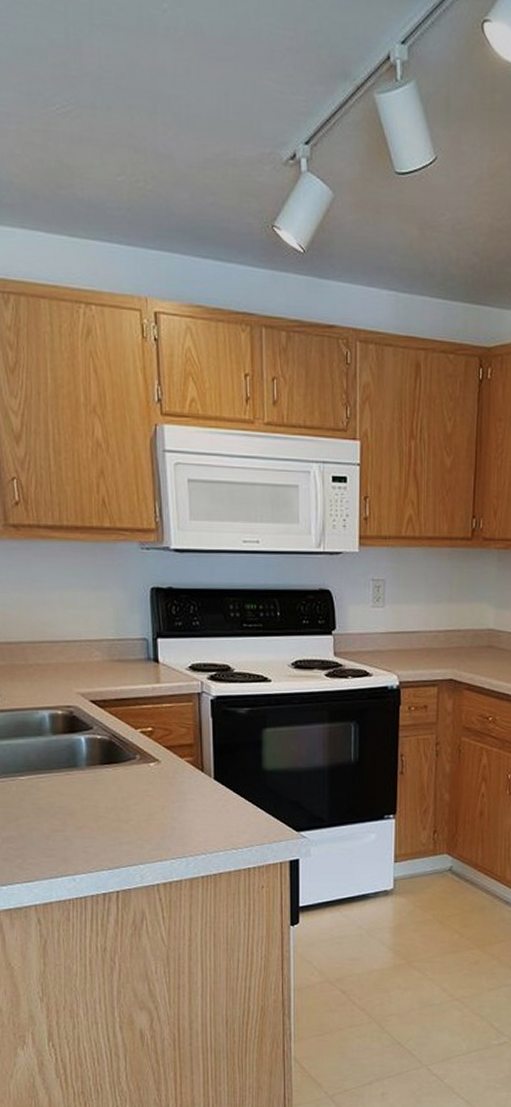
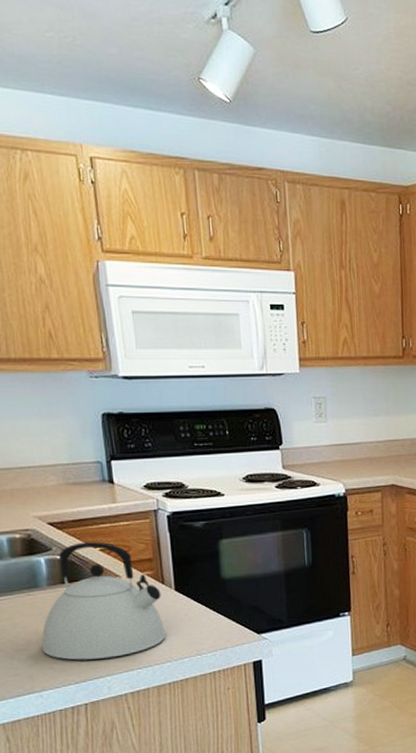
kettle: none [77,723,202,846] -> present [42,542,166,661]

